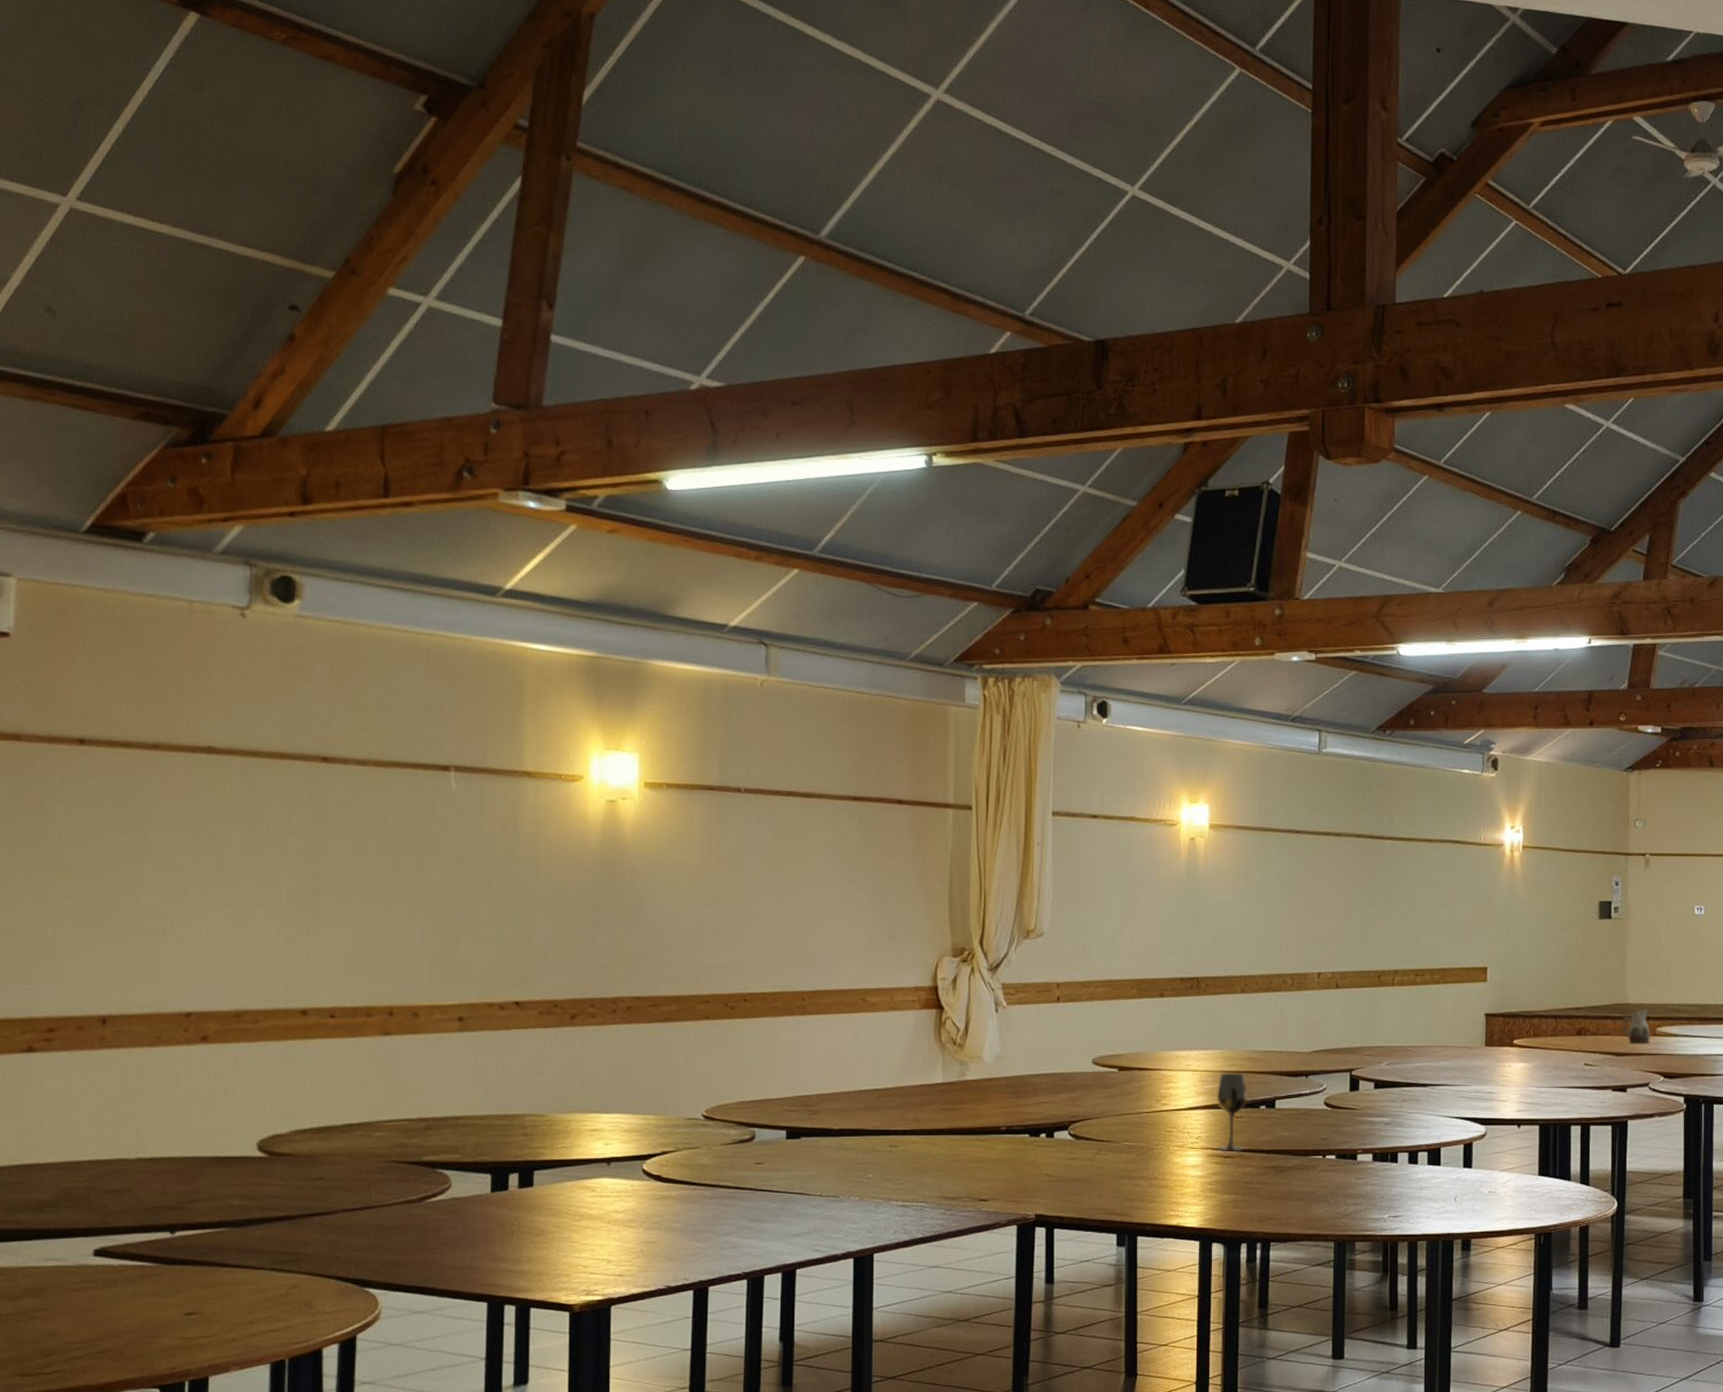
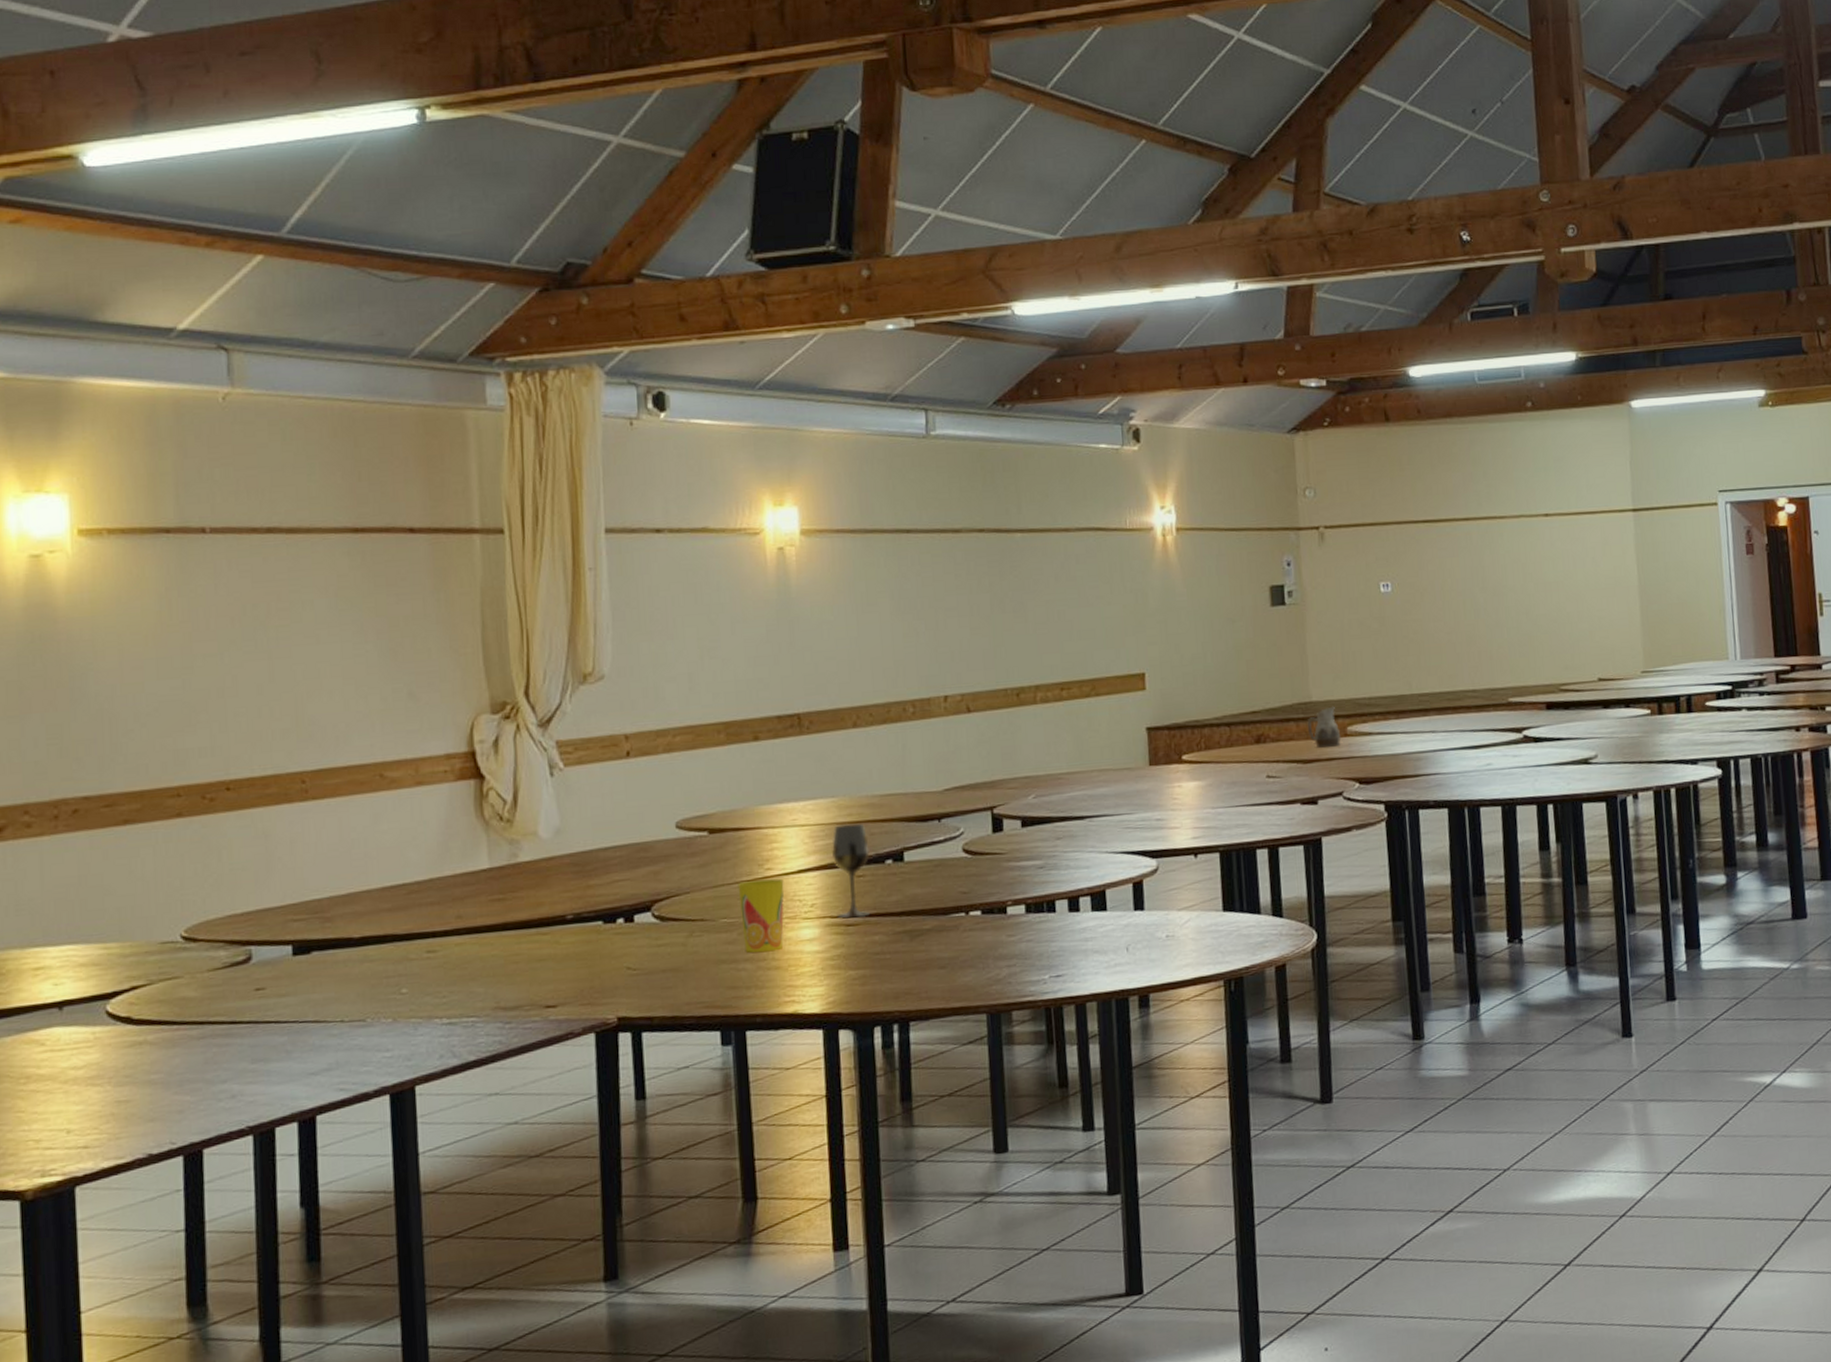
cup: none [1139,1113,1176,1173] -> present [738,878,784,954]

